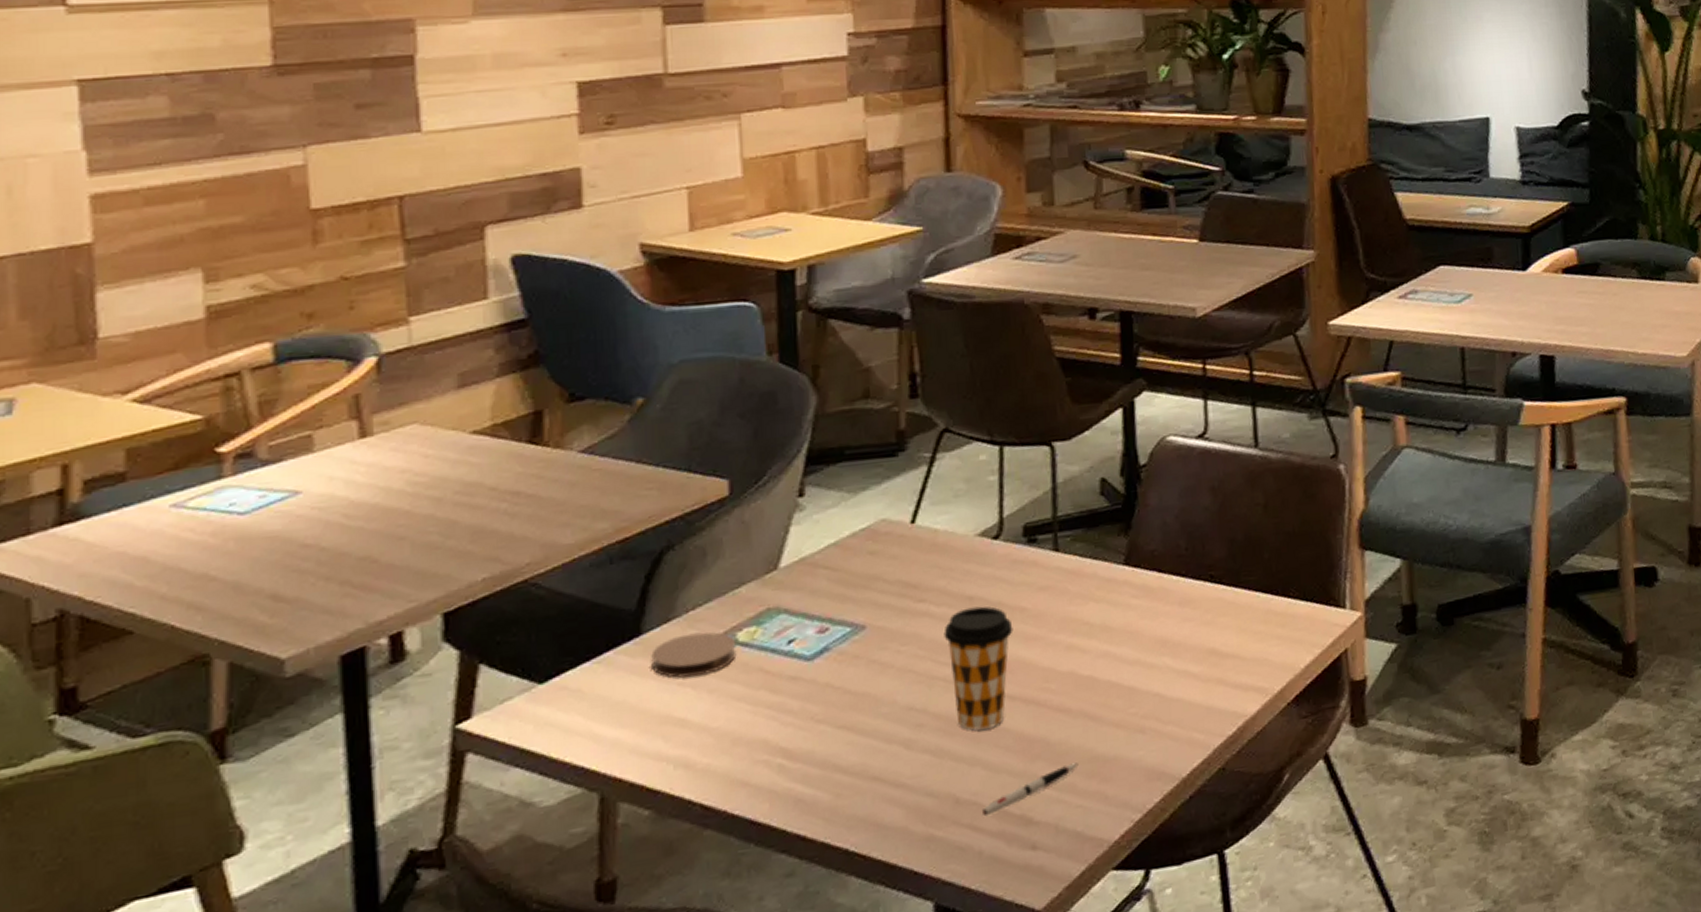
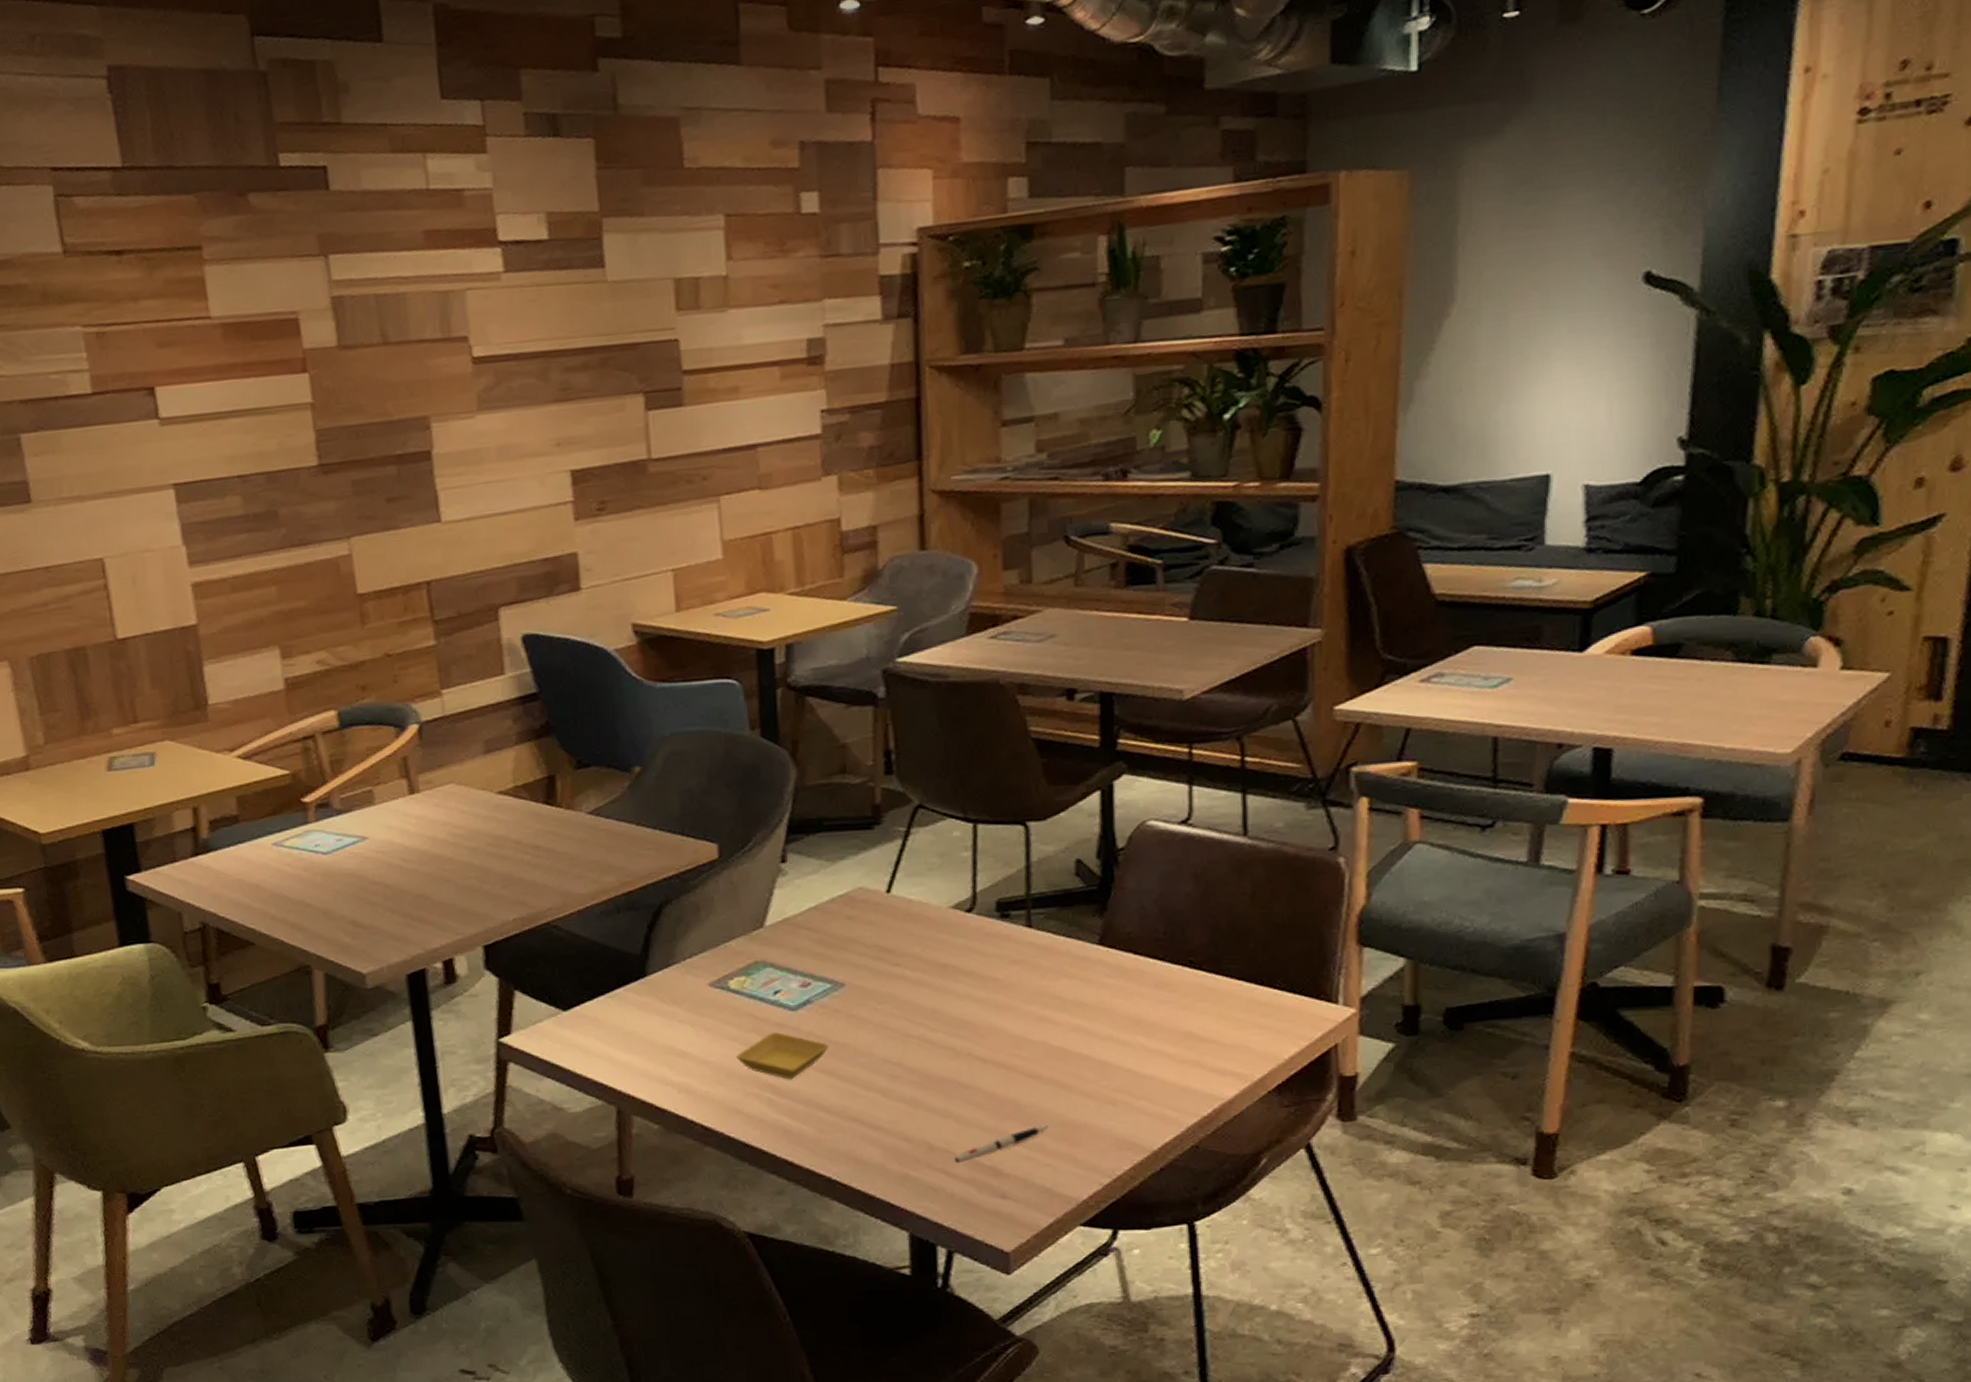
coaster: present [651,631,737,678] -> none [655,978,729,1016]
saucer: none [743,687,849,741] -> present [736,1032,830,1080]
coffee cup: present [943,606,1013,731] -> none [918,974,986,1086]

